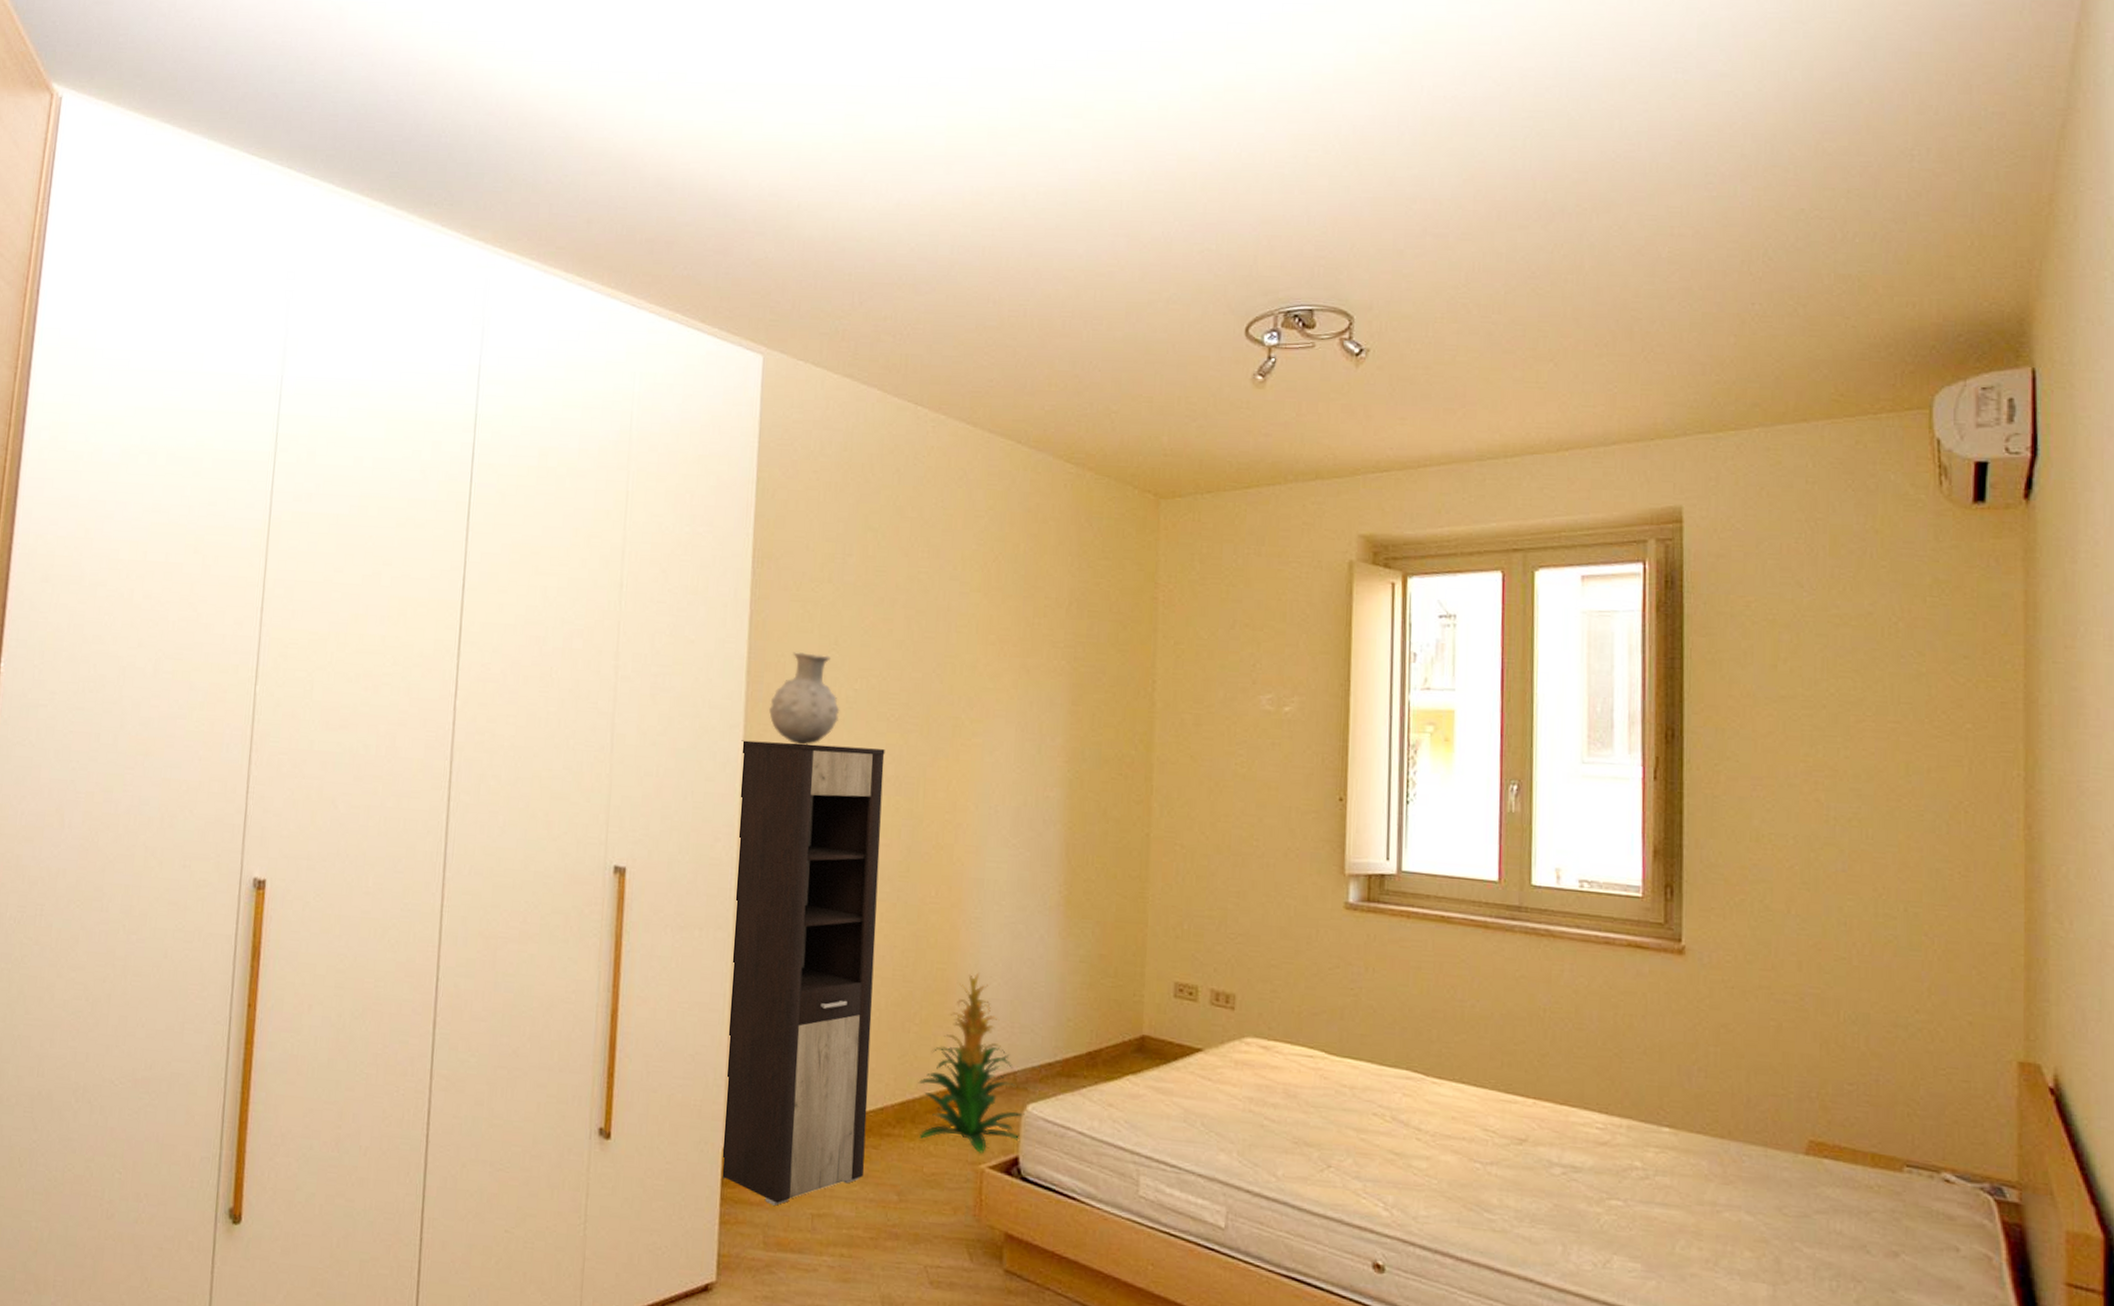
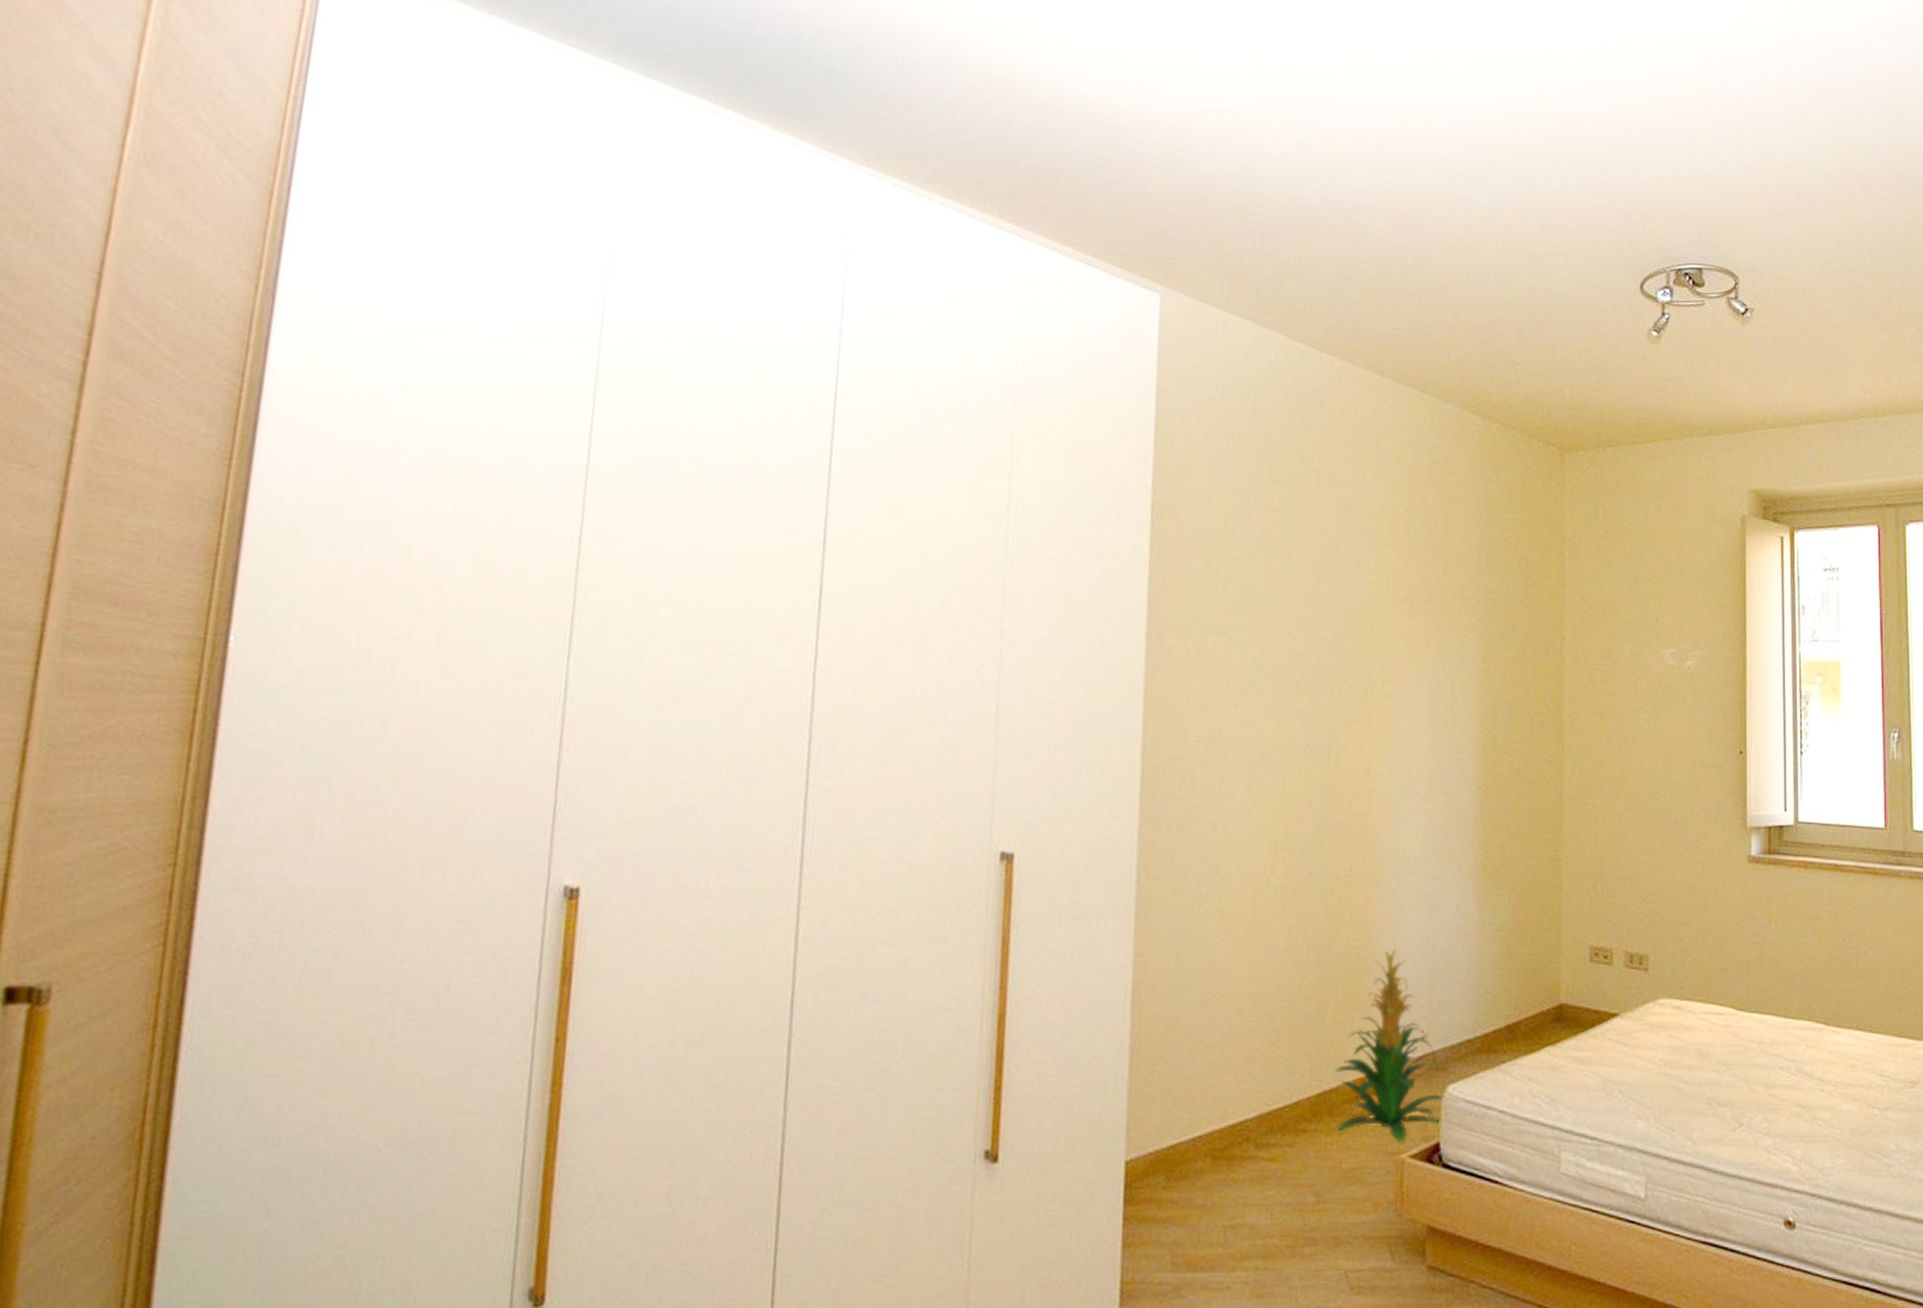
cabinet: present [720,740,885,1206] -> none [1123,708,1295,1220]
vase: present [769,652,840,745] -> none [1171,611,1247,712]

